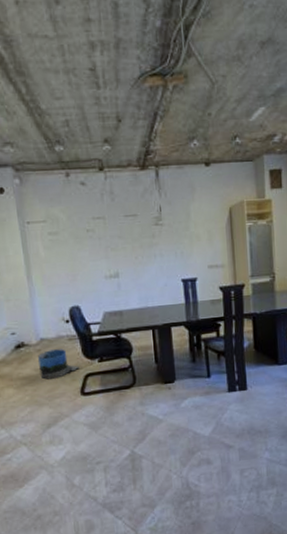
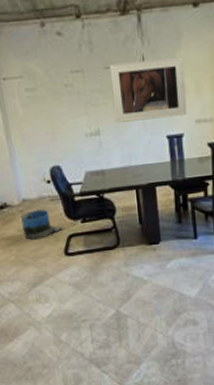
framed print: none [129,208,200,266] -> present [109,56,187,123]

